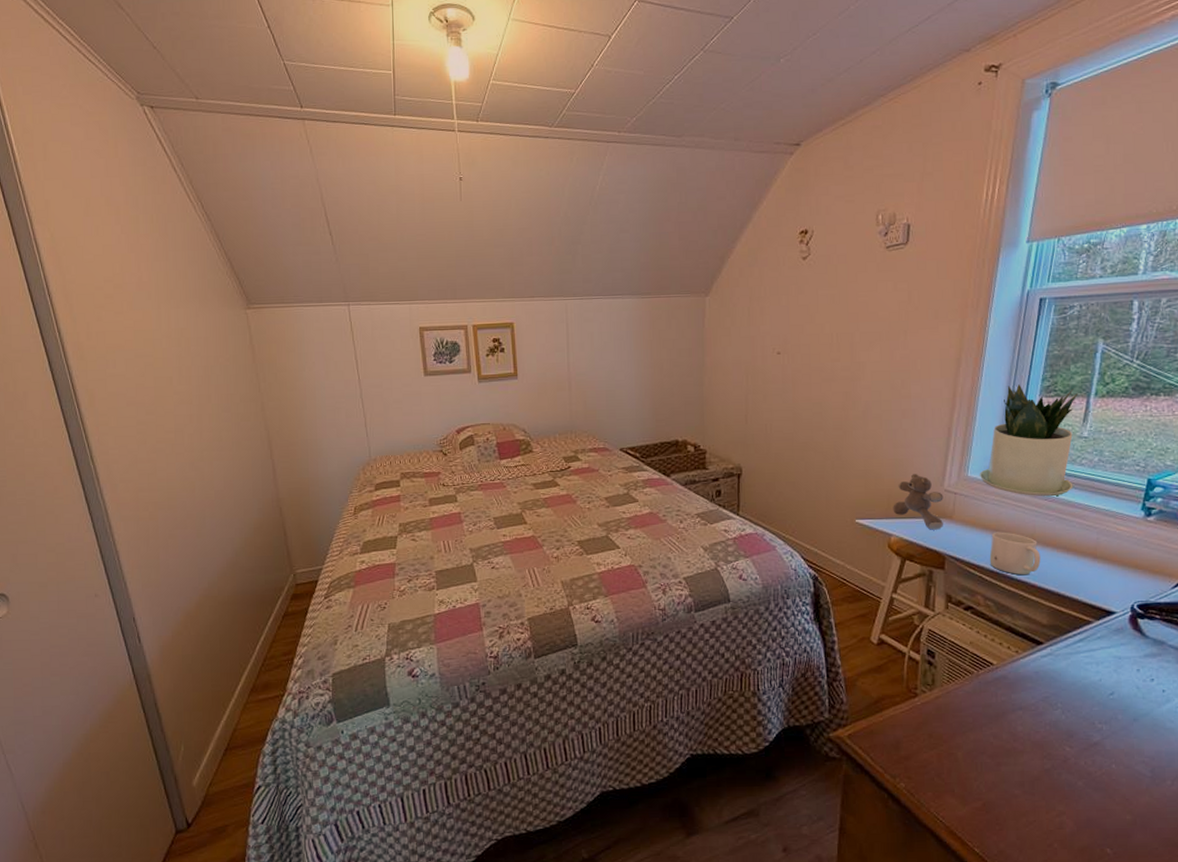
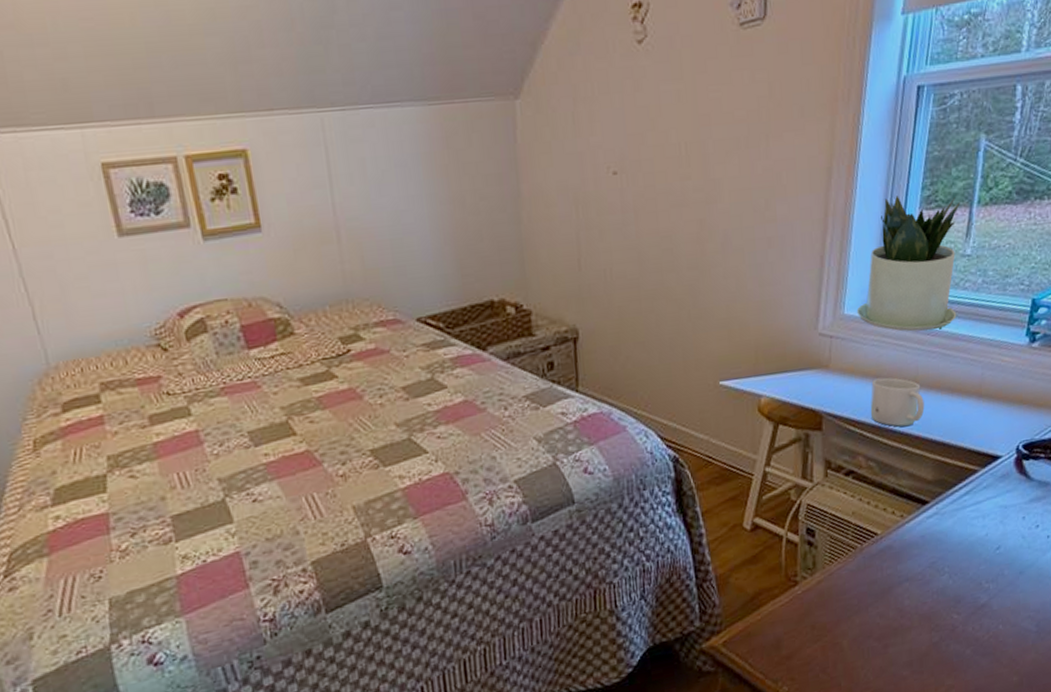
stuffed bear: present [893,474,943,530] -> none [761,317,819,385]

